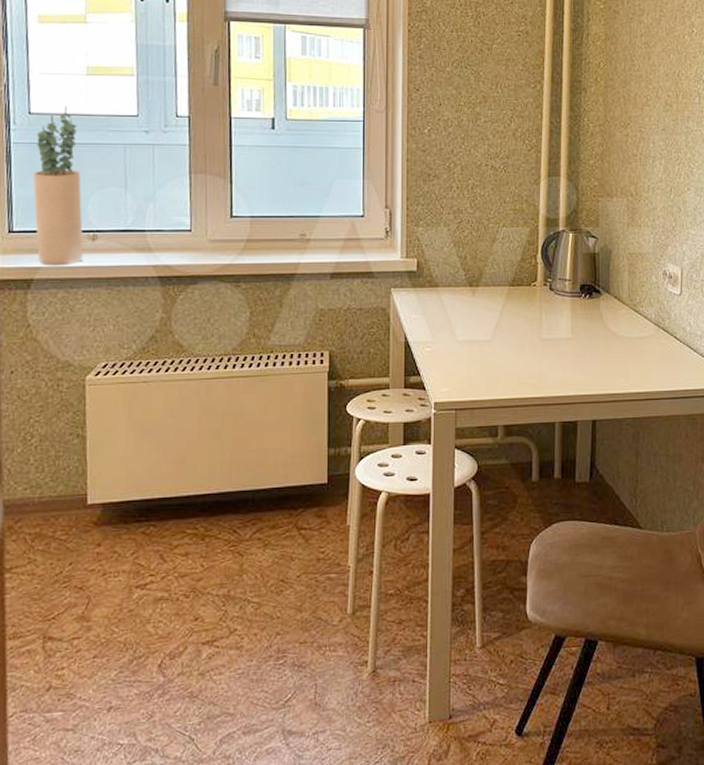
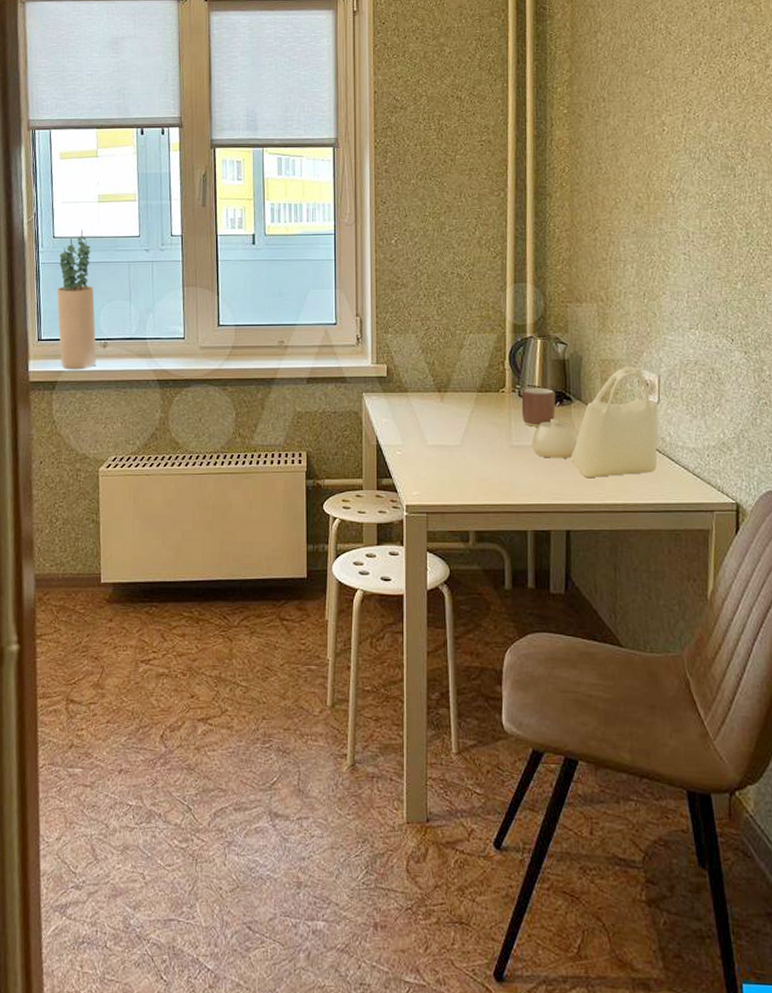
mug: none [552,281,585,320] -> present [521,388,556,427]
sugar bowl: none [561,311,604,351] -> present [532,419,577,458]
handbag: none [598,258,680,369] -> present [571,365,658,478]

